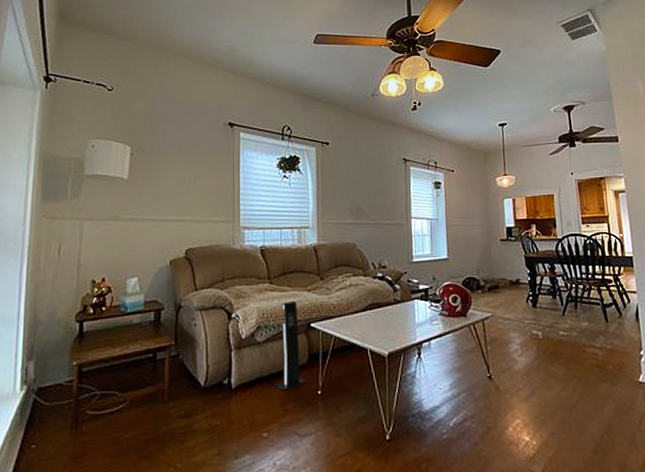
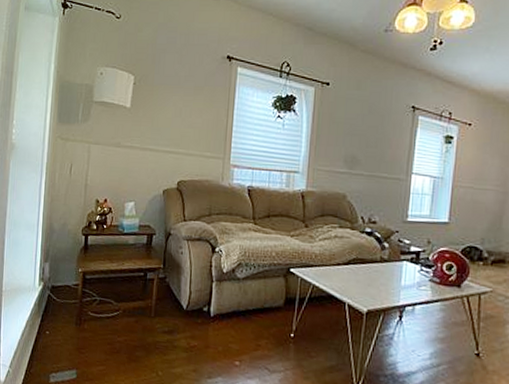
speaker: present [274,301,306,391] -> none [249,244,280,327]

